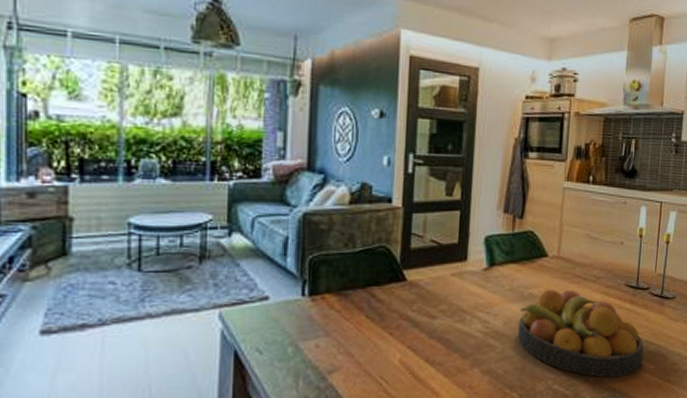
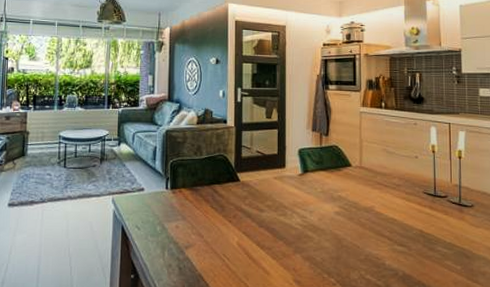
fruit bowl: present [518,289,644,378] -> none [331,193,448,274]

